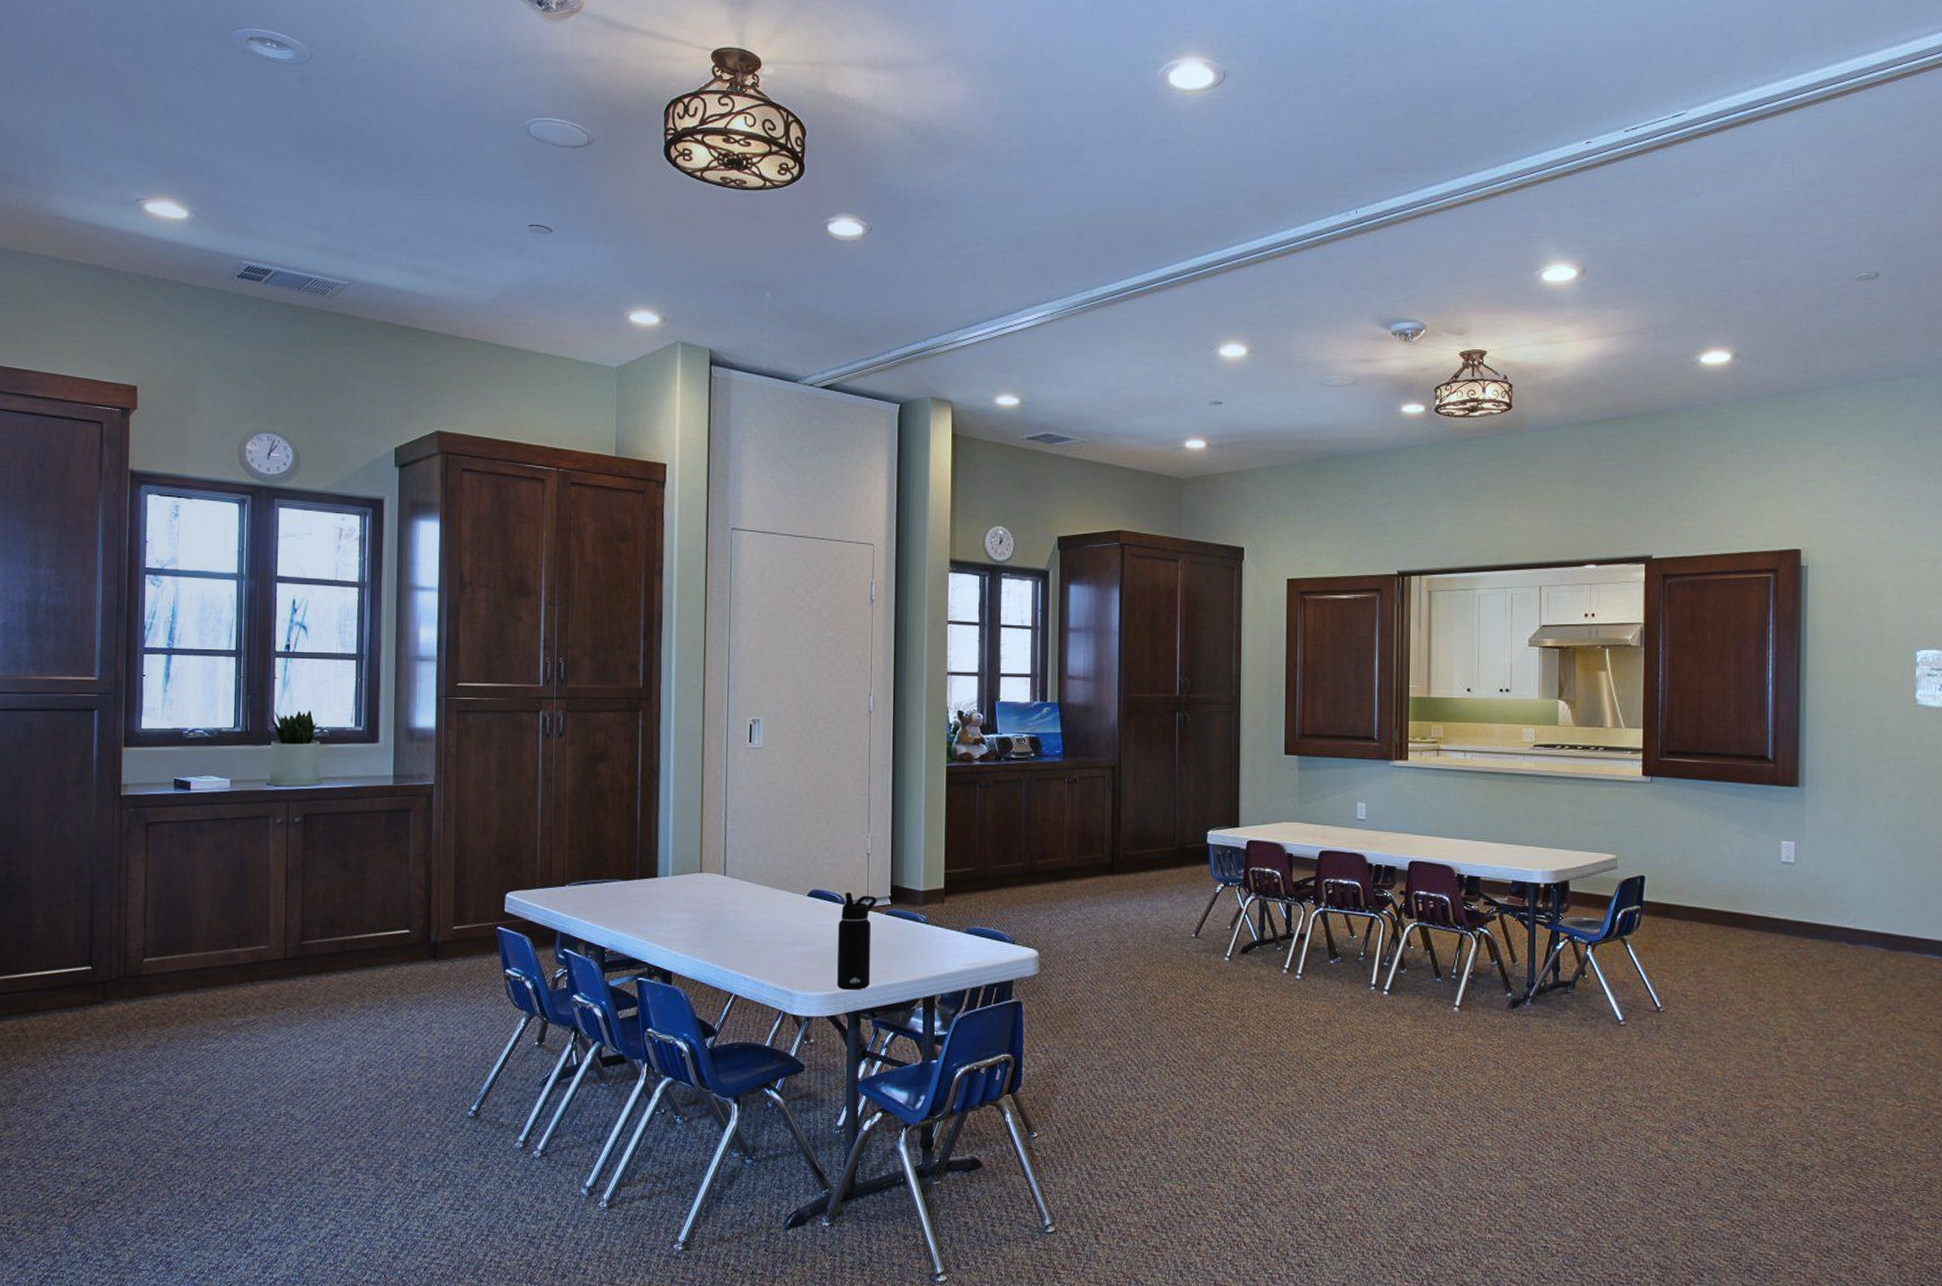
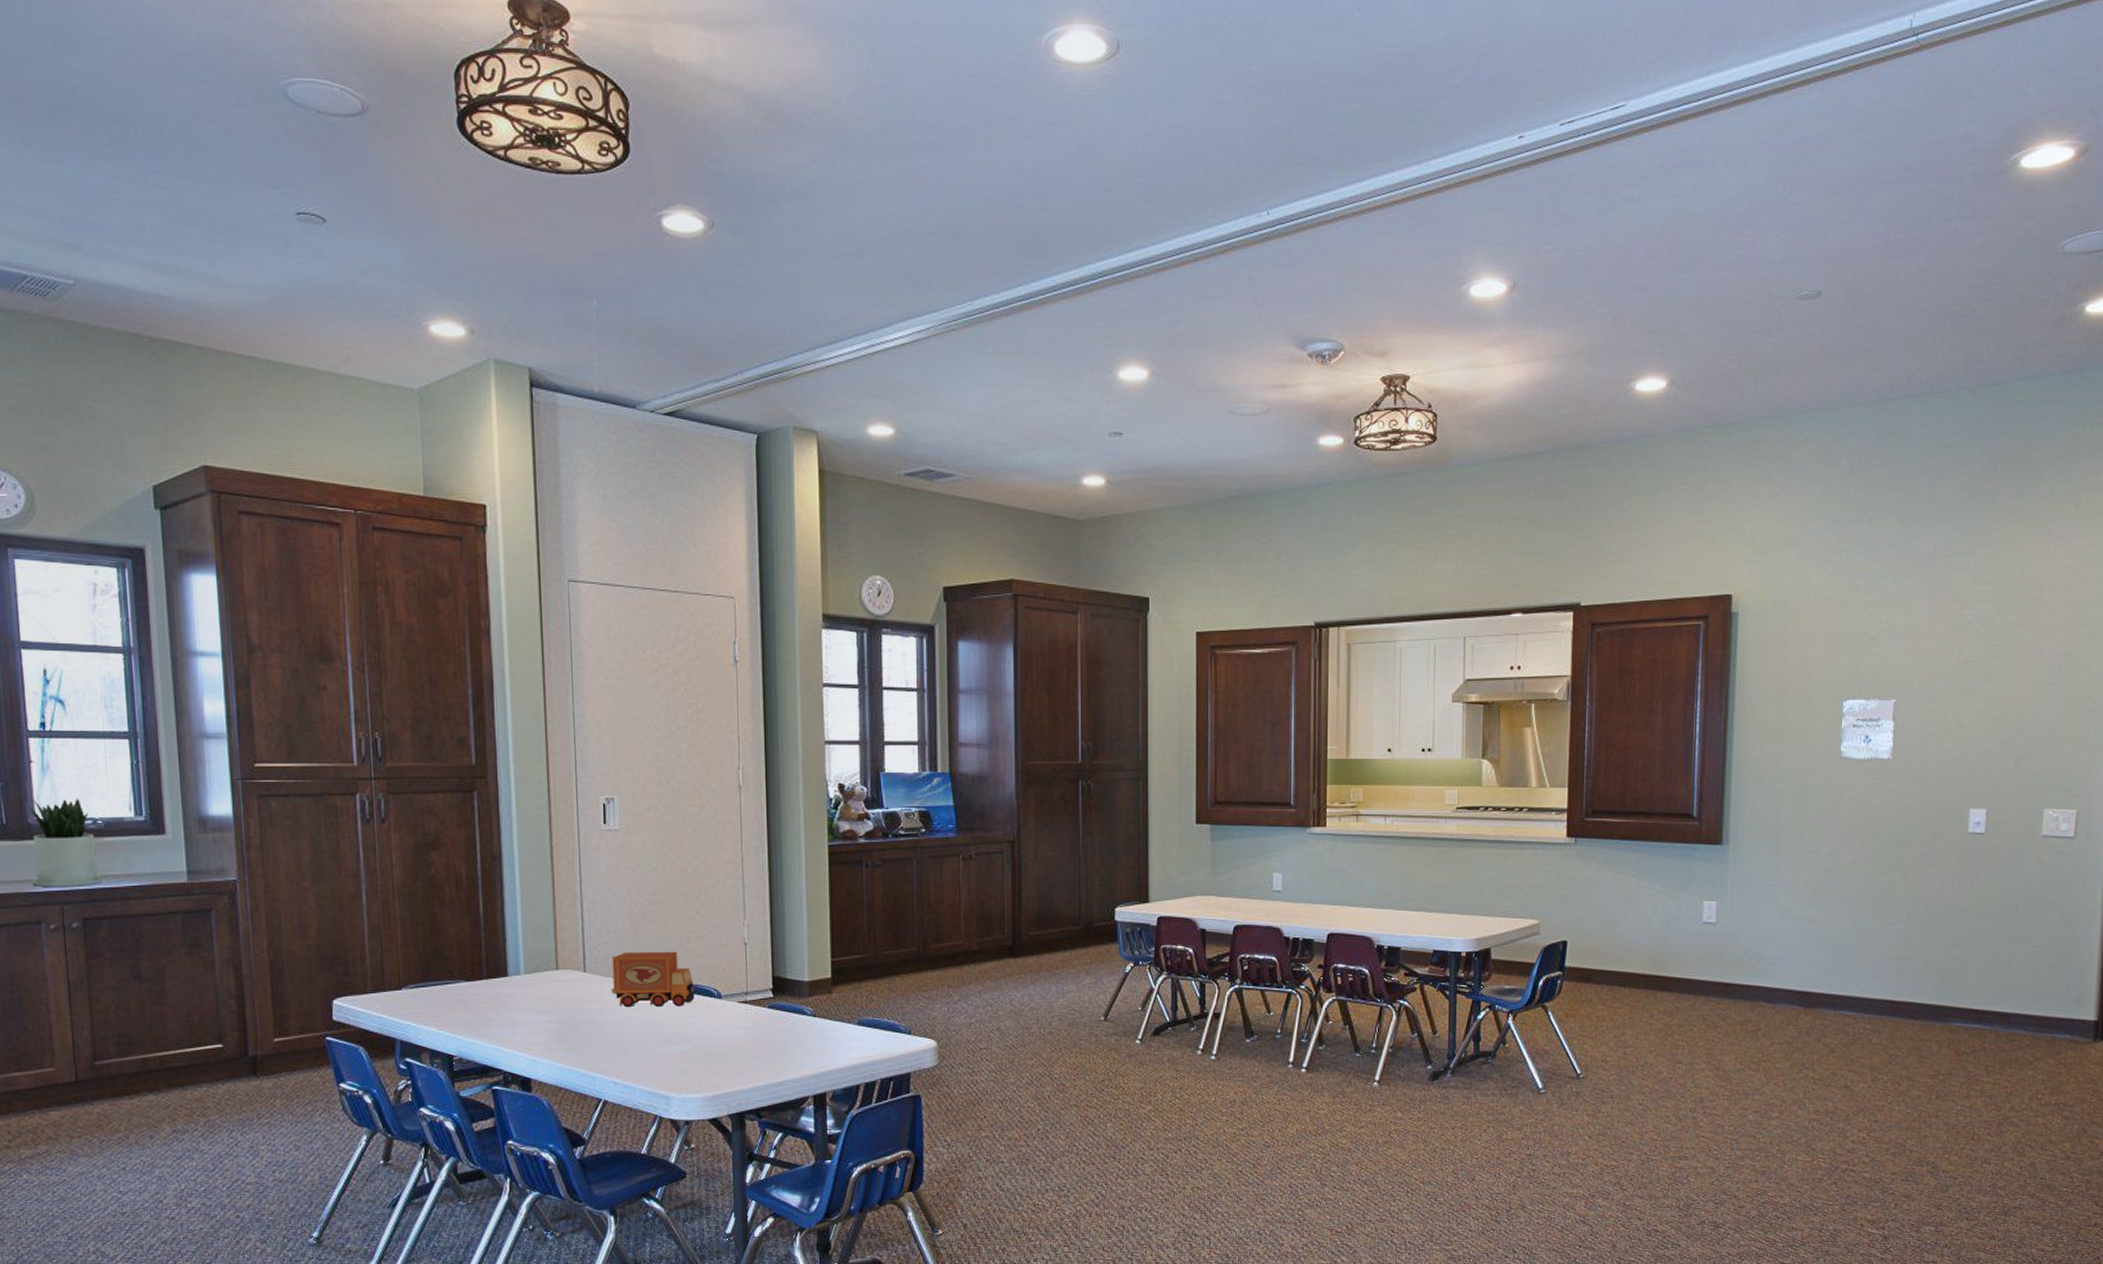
toy truck: none [747,858,821,910] -> present [612,951,695,1008]
water bottle: present [837,892,878,990] -> none [716,985,759,1090]

